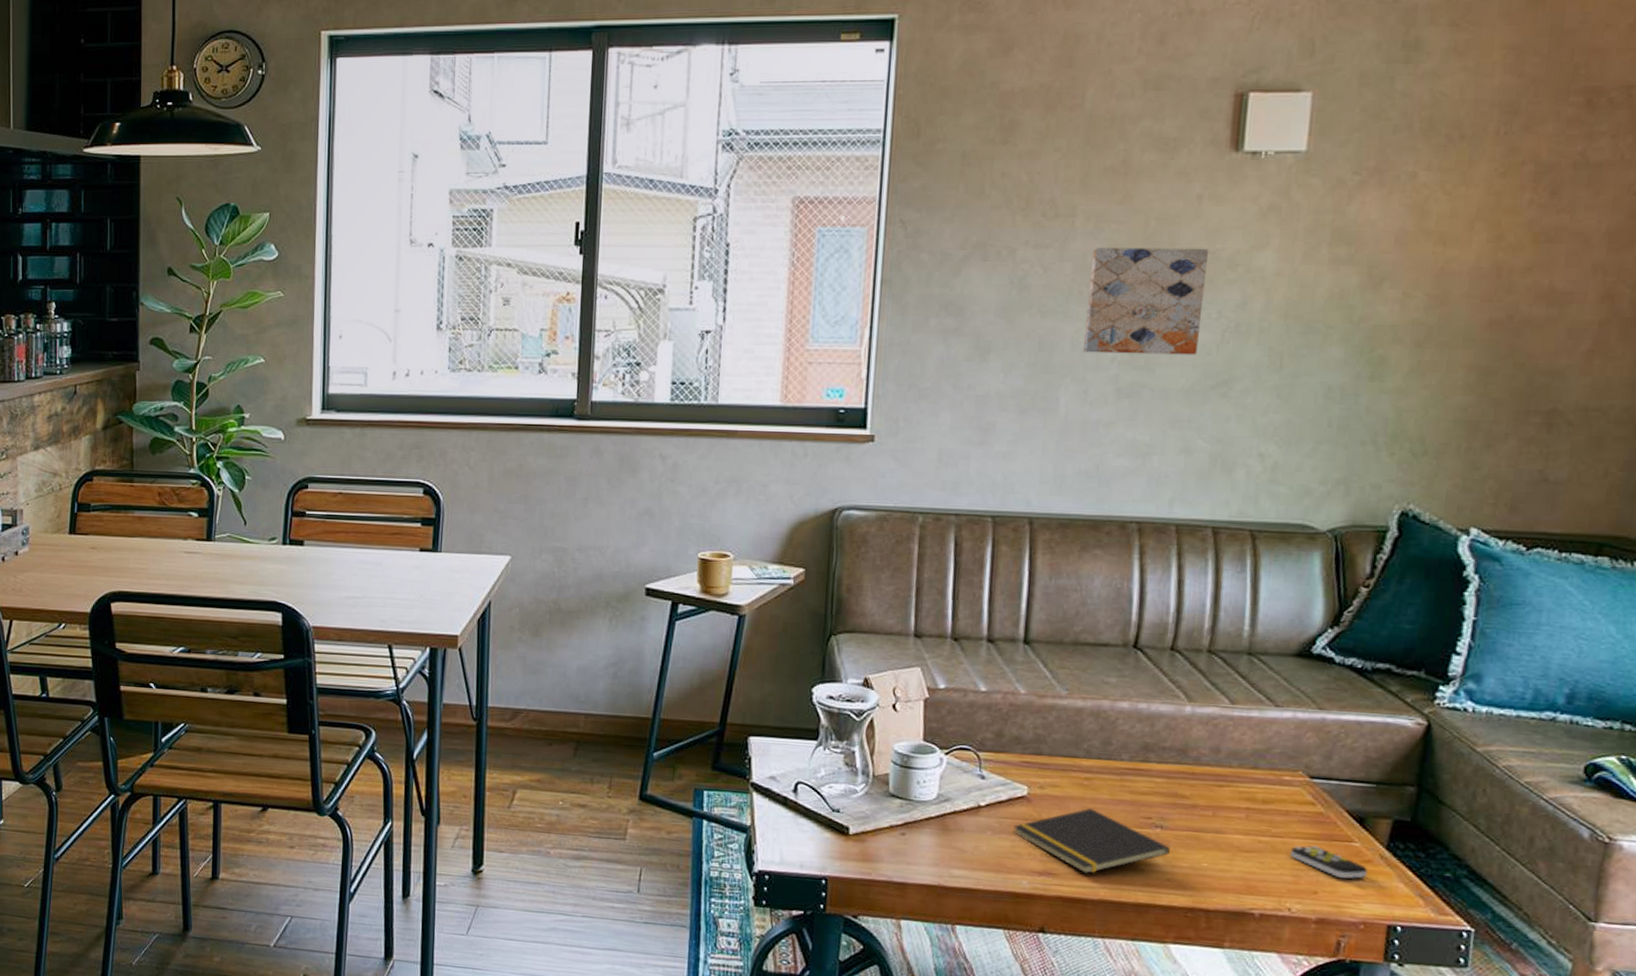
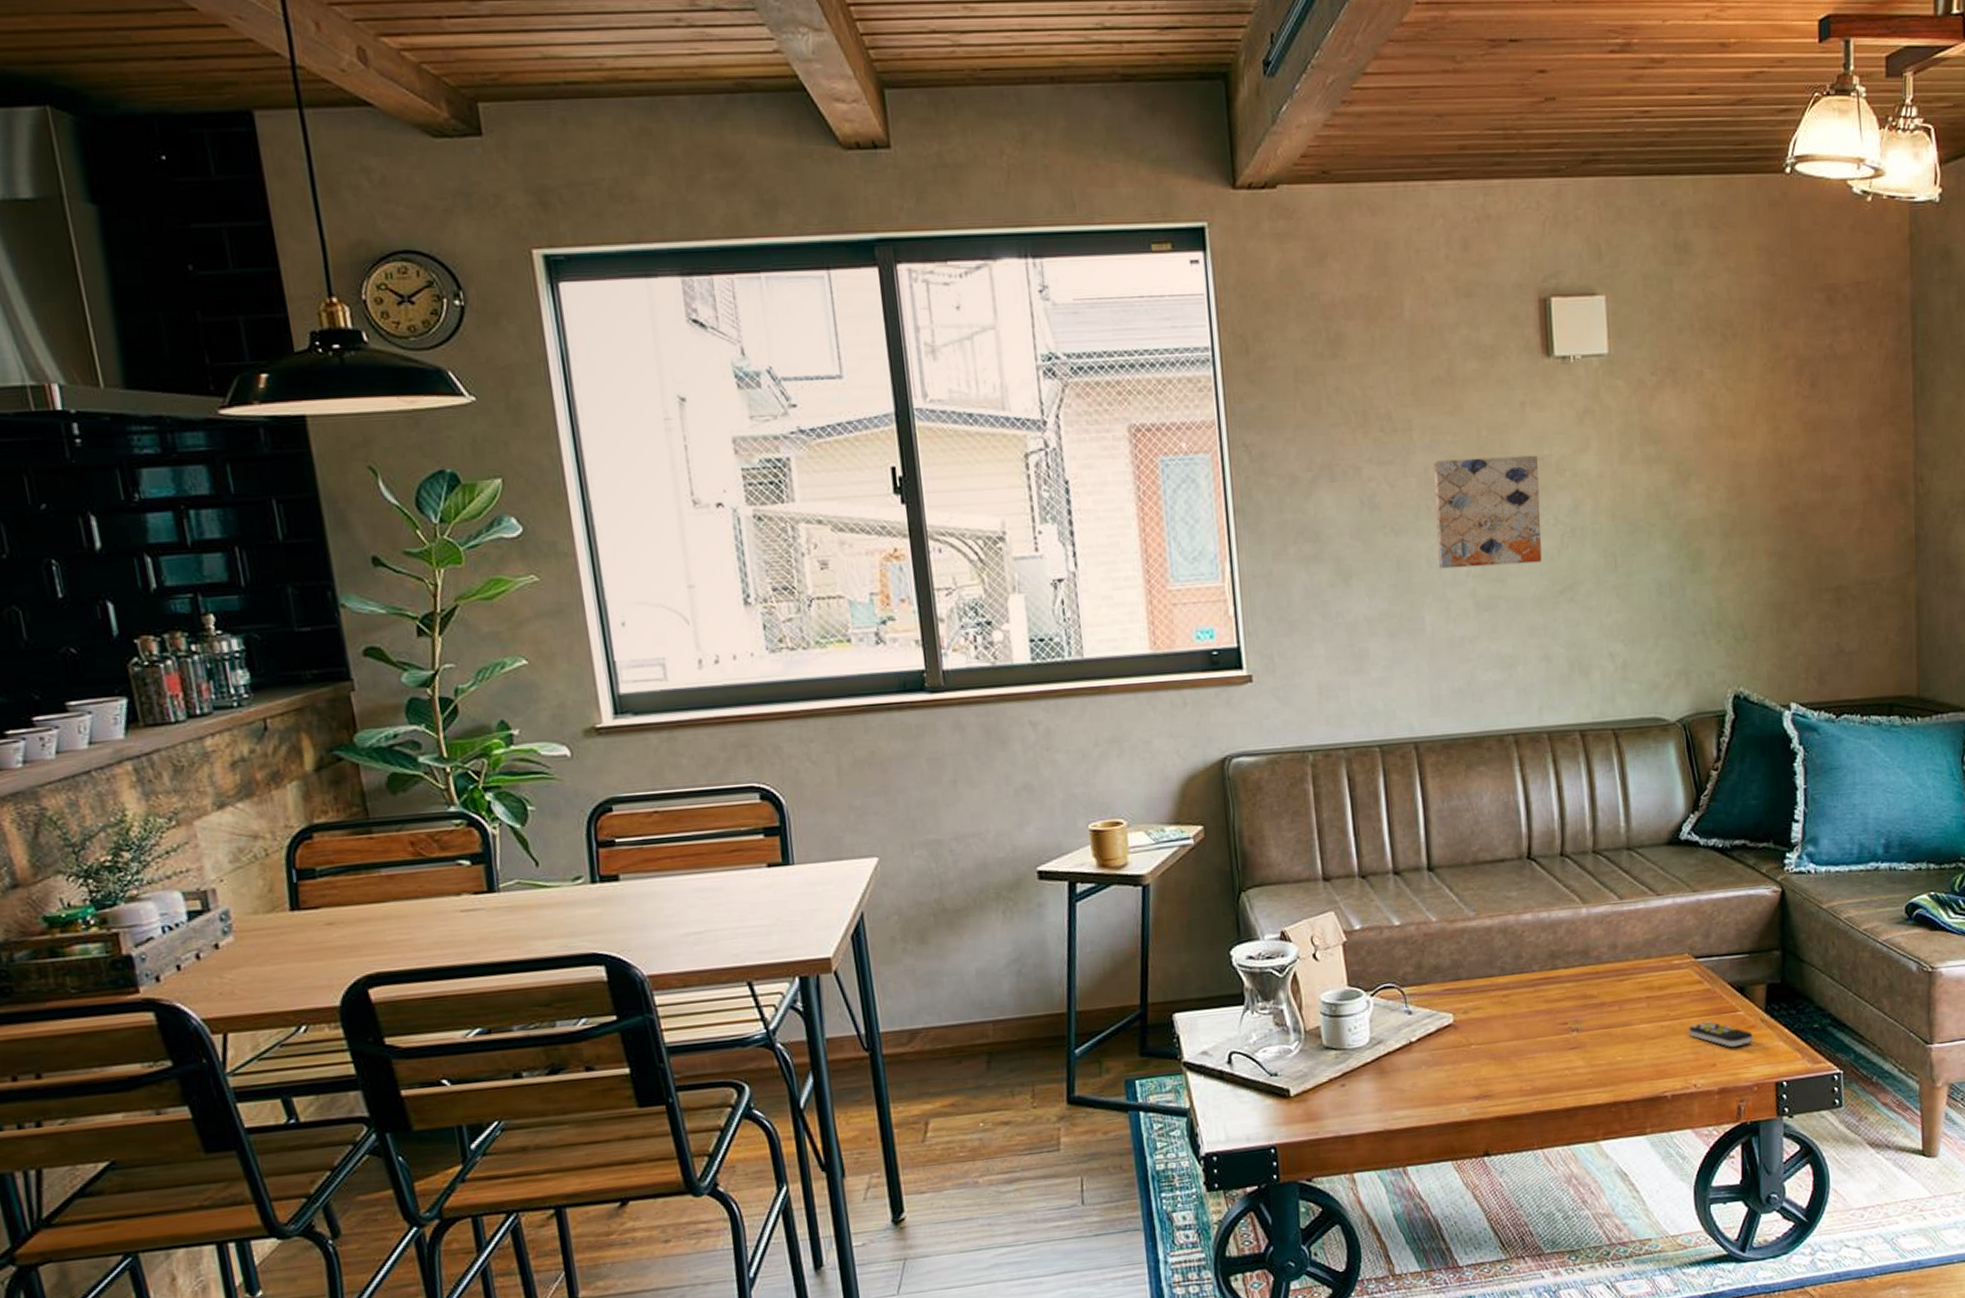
notepad: present [1013,808,1171,874] -> none [1445,1024,1589,1090]

